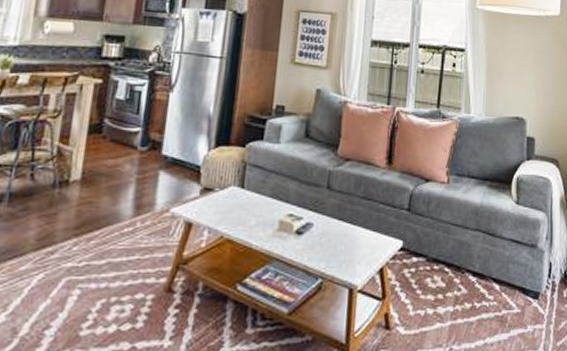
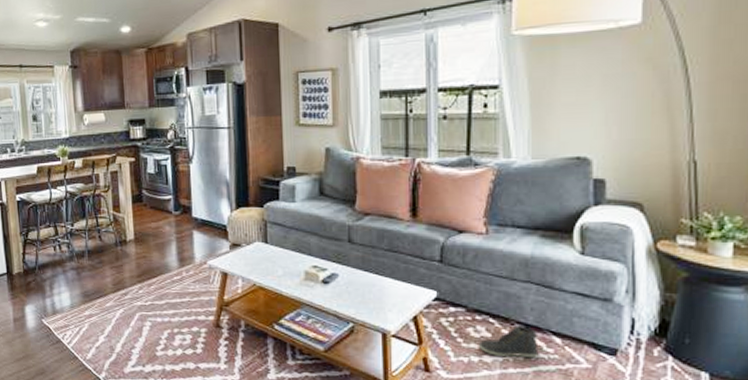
sneaker: none [434,274,482,308] -> present [478,325,539,359]

